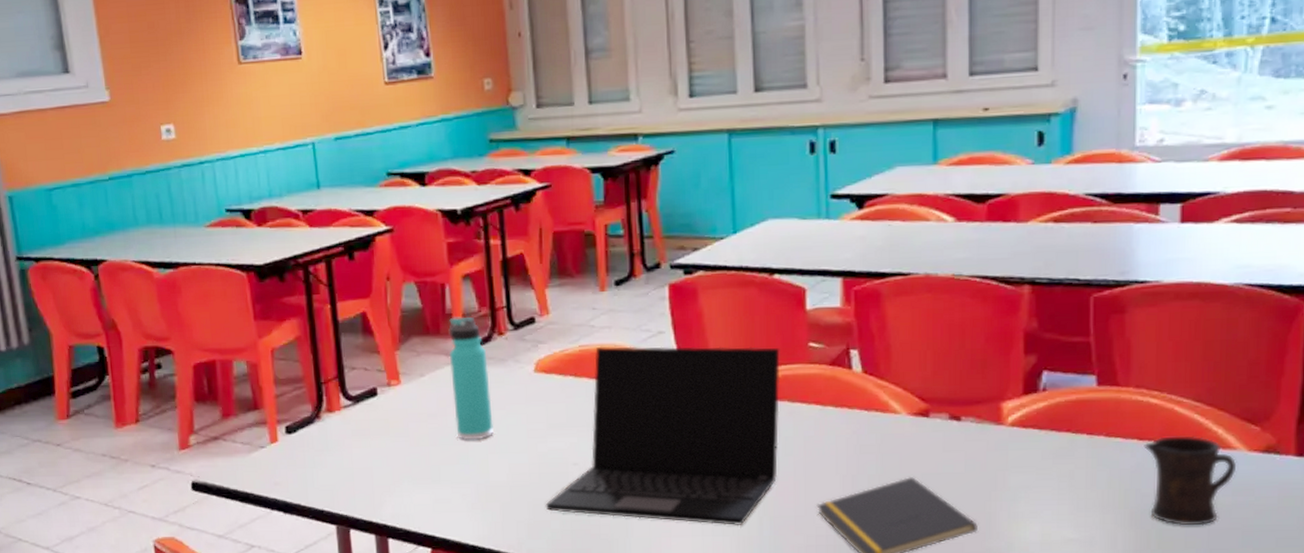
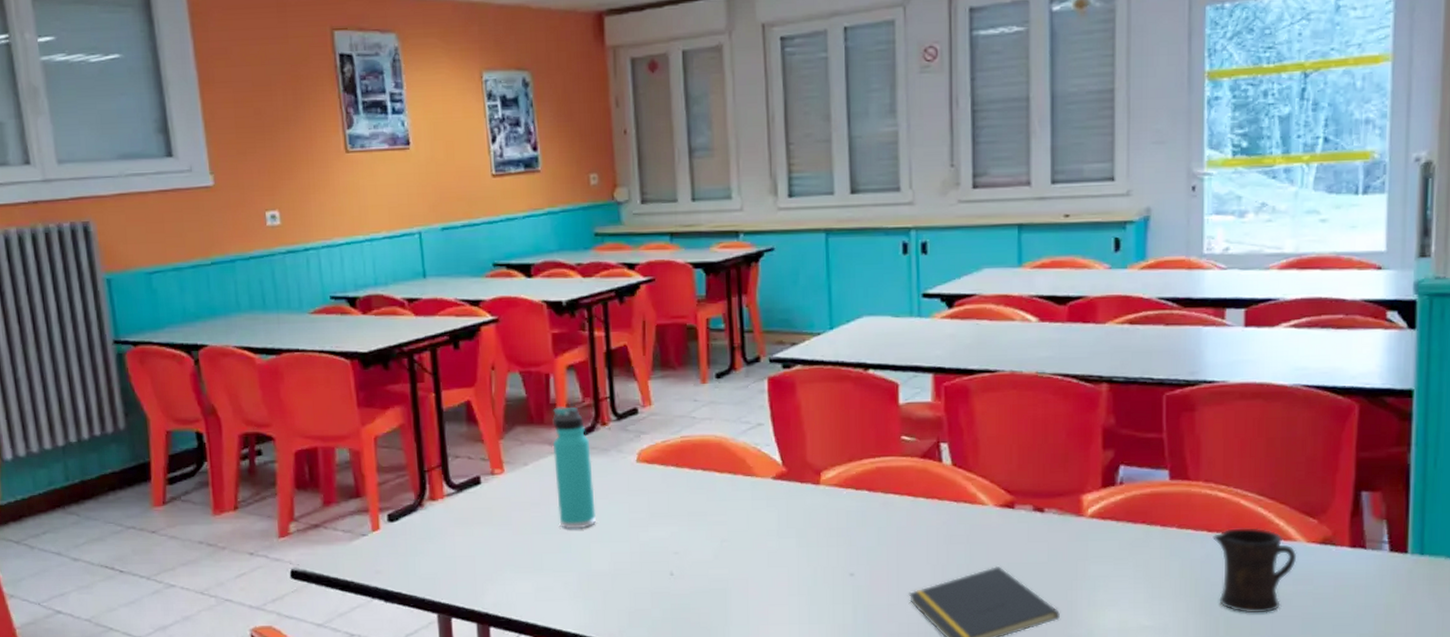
laptop: present [545,346,780,525] -> none [646,437,874,613]

